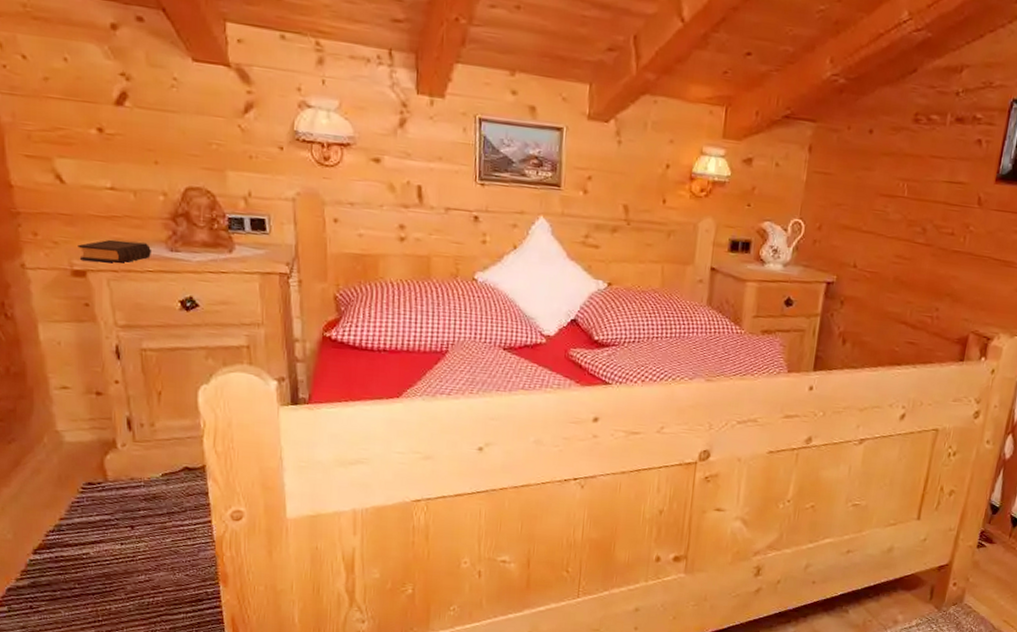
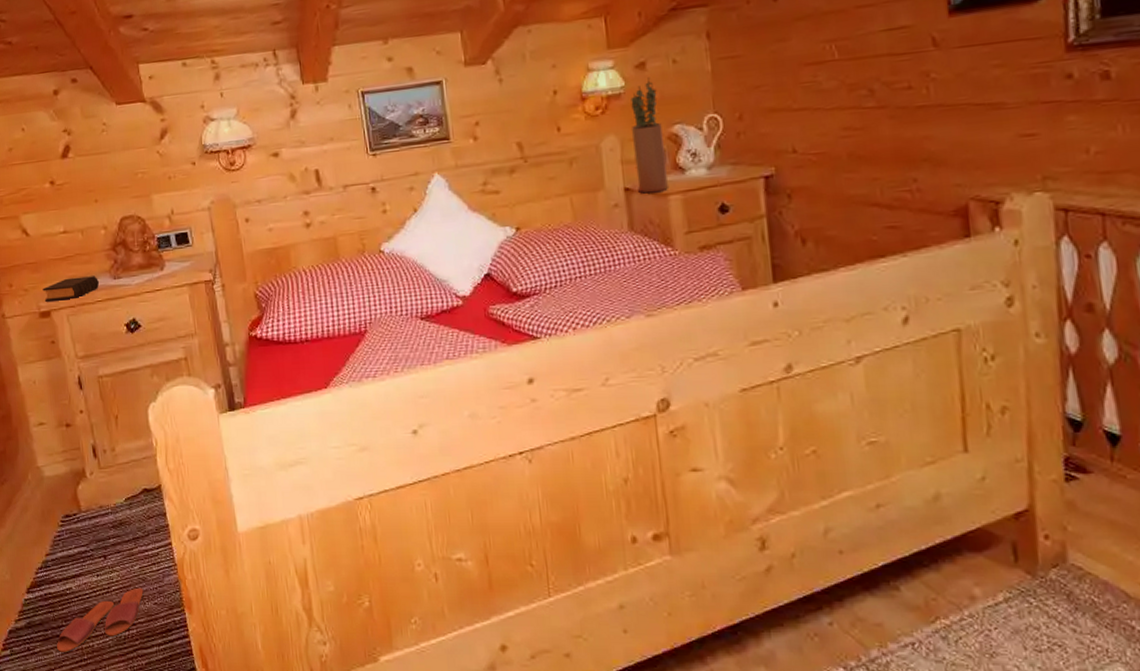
slippers: none [67,558,174,613] -> present [57,587,144,652]
vase: none [722,173,757,278] -> present [630,77,668,194]

